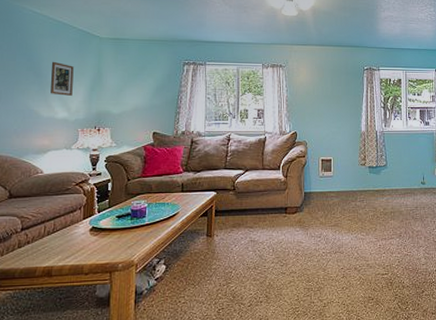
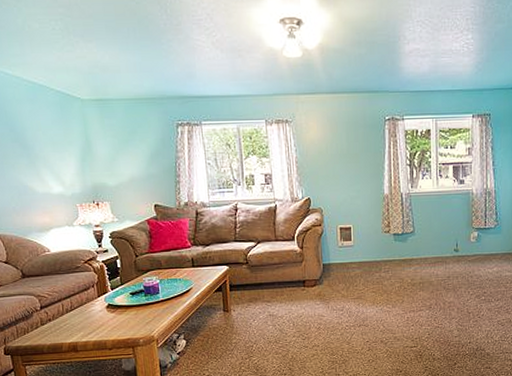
picture frame: present [51,61,74,96] -> none [35,130,64,169]

